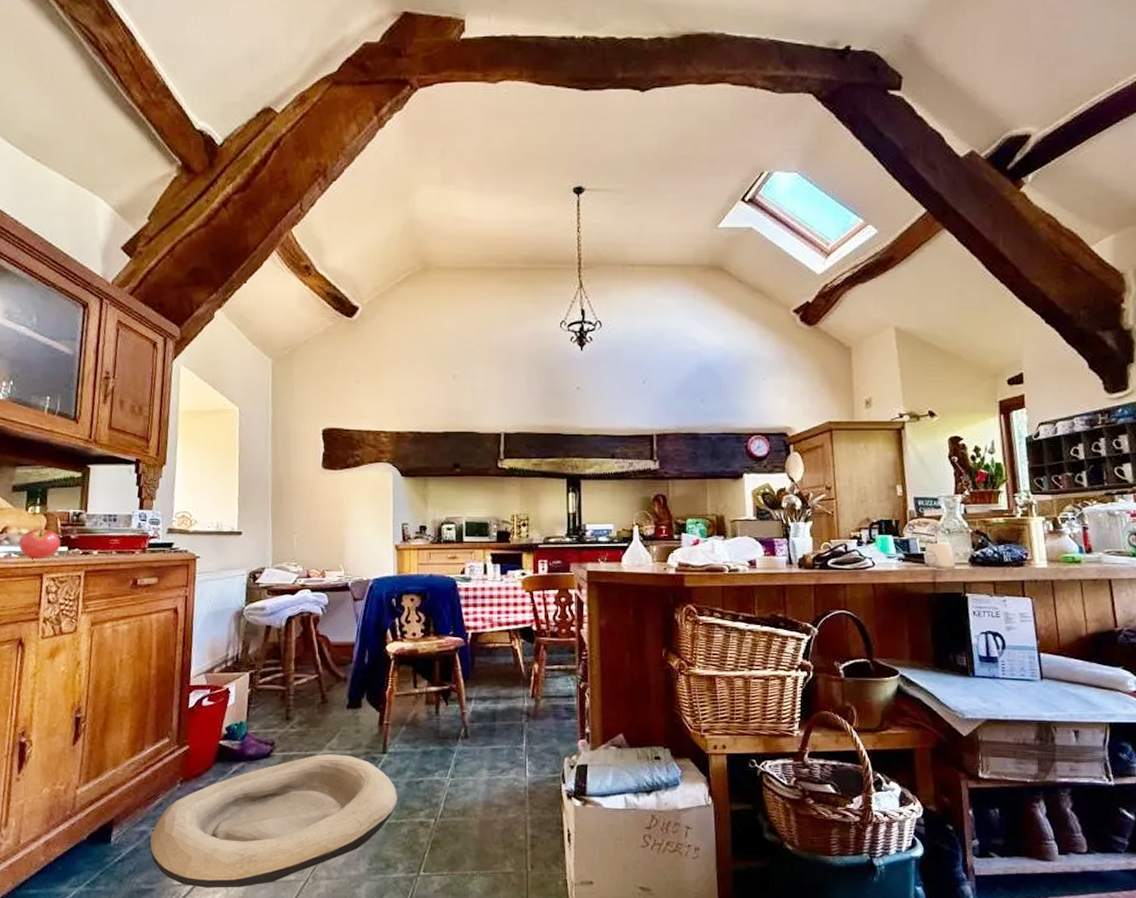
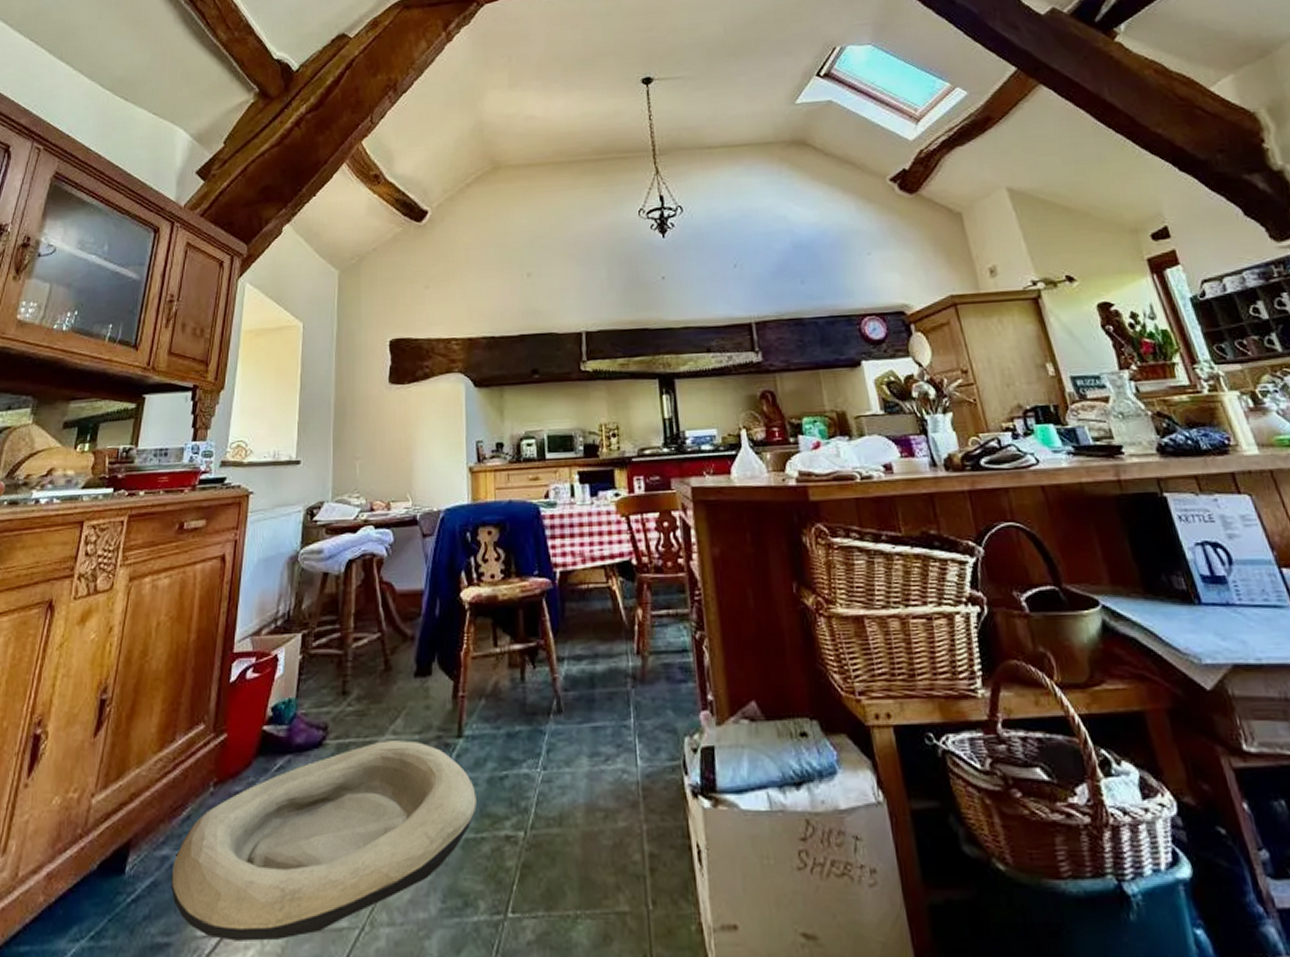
fruit: present [18,529,60,559] -> none [62,468,106,504]
mug: present [923,543,956,570] -> none [1097,429,1142,465]

